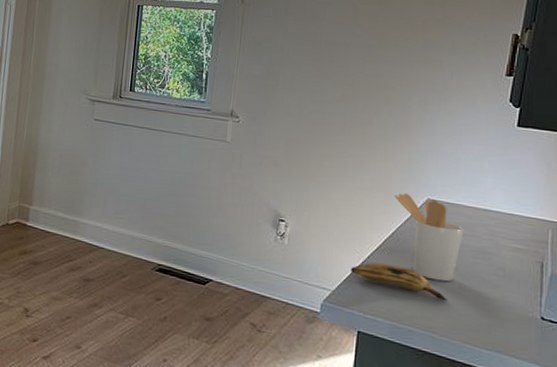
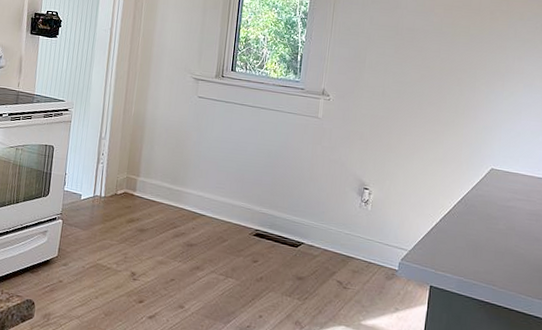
banana: present [351,262,448,302] -> none [425,225,507,258]
utensil holder: present [394,192,464,282] -> none [463,163,521,241]

